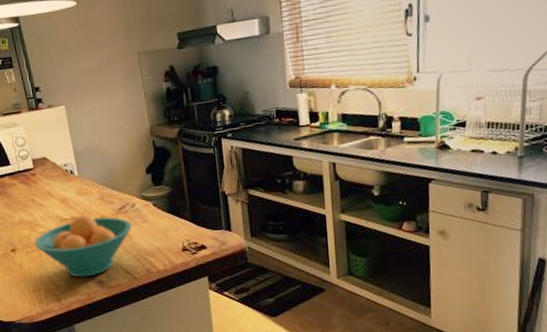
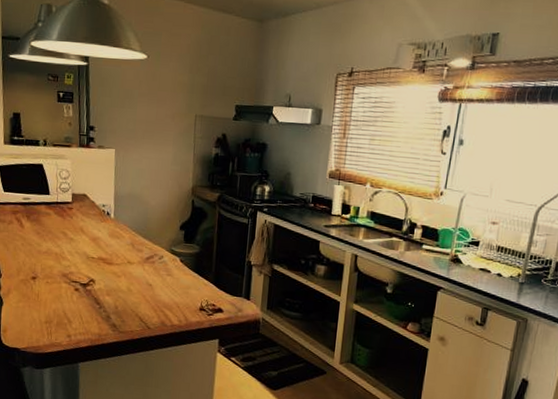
fruit bowl: present [34,214,132,278] -> none [56,256,156,318]

